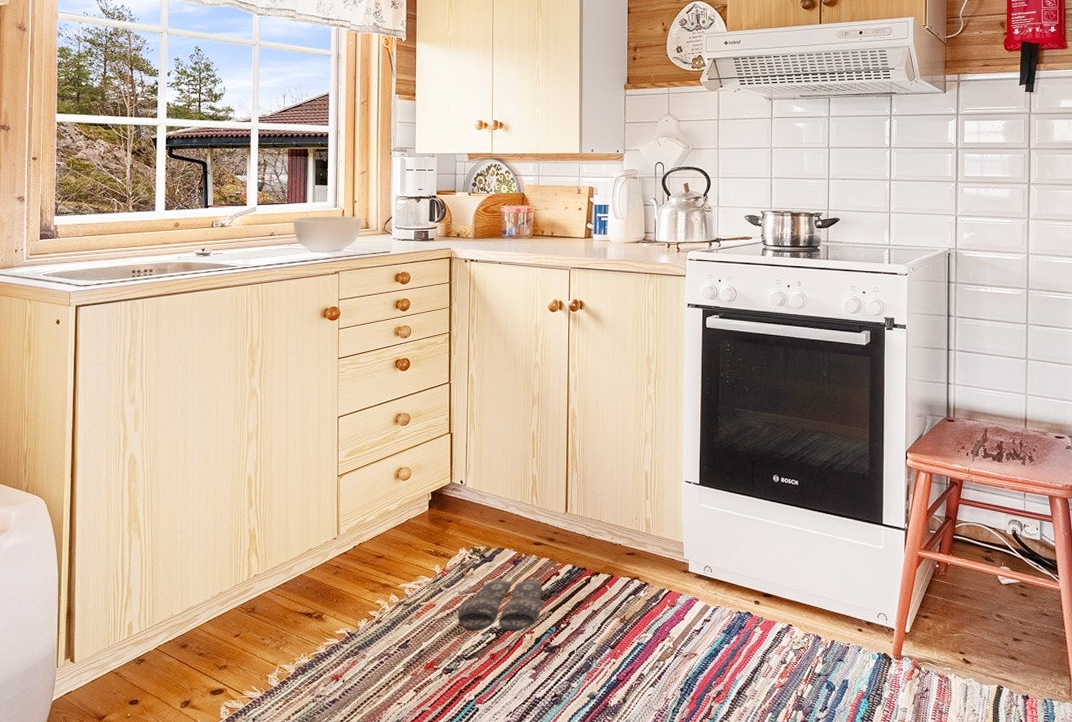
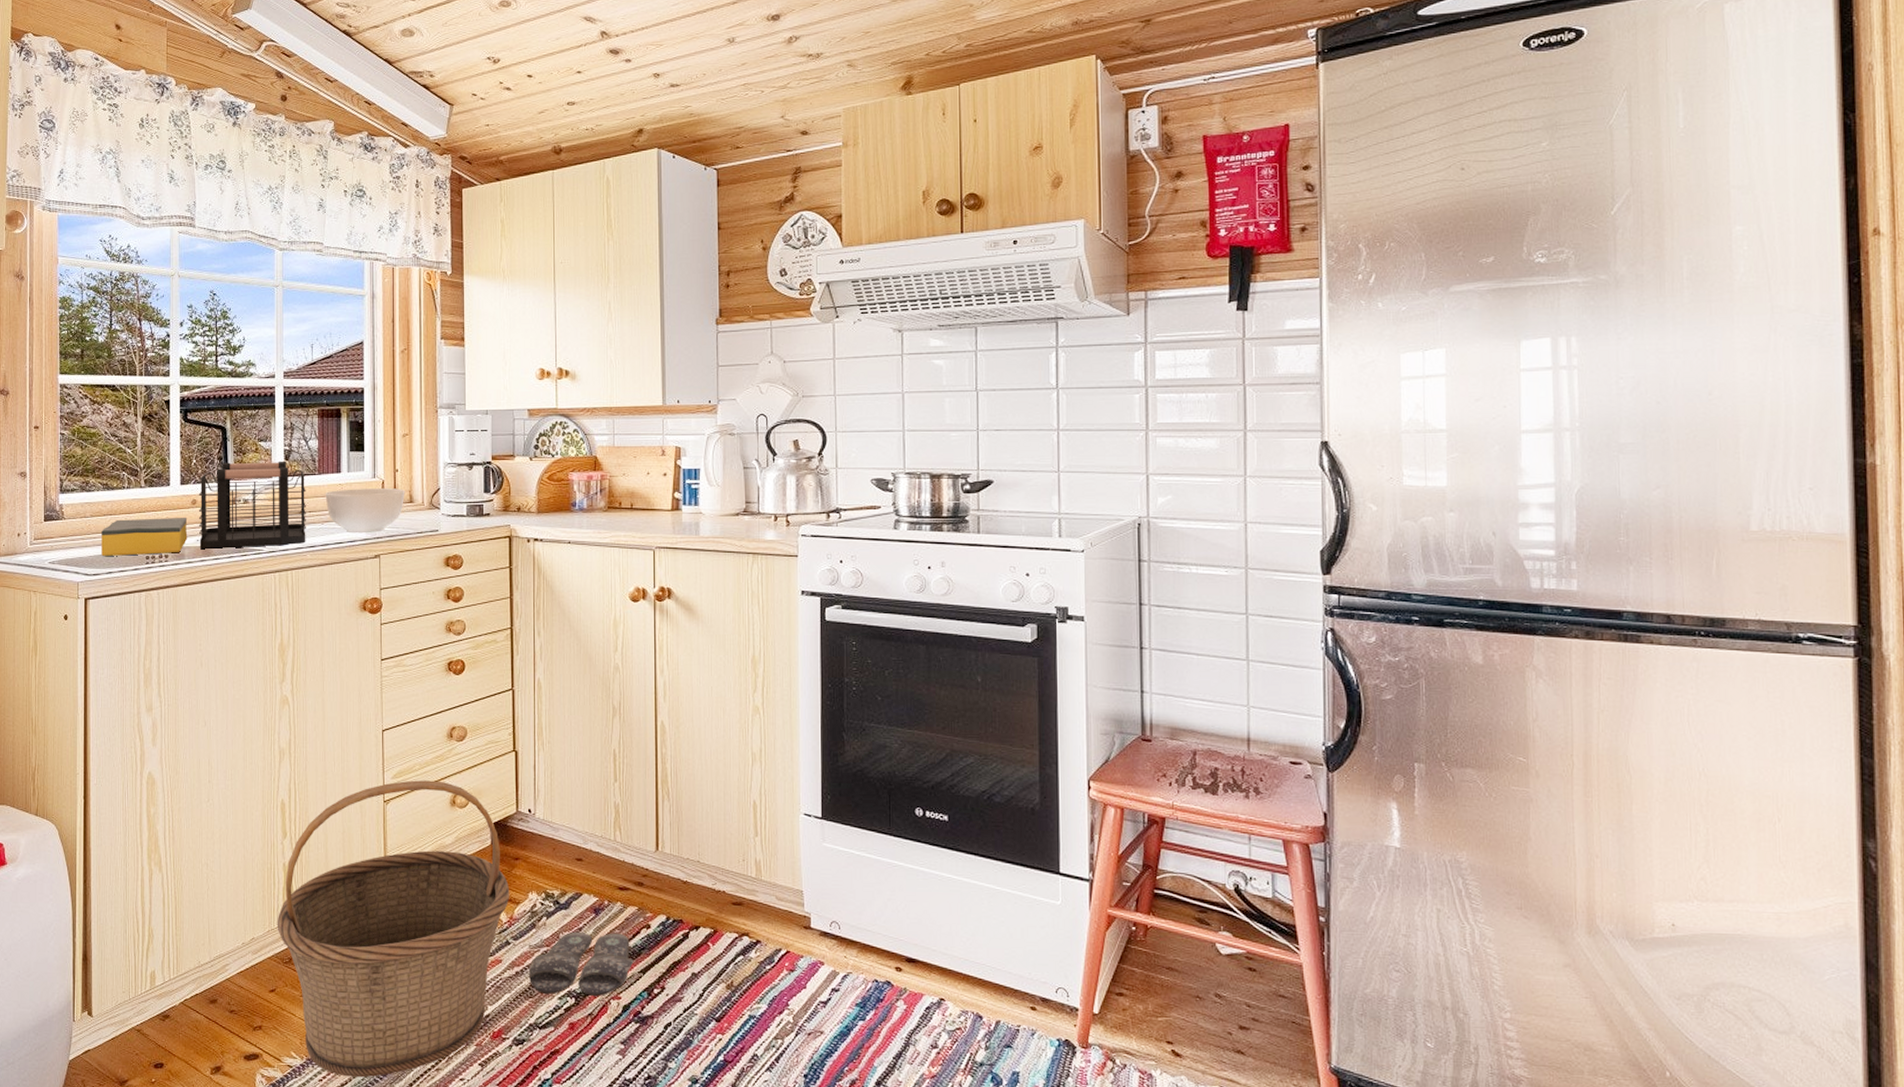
sponge: none [92,237,171,271] -> present [101,517,188,557]
dish rack: none [180,191,276,265] -> present [198,461,306,550]
basket: none [242,458,444,705] -> present [277,780,510,1078]

